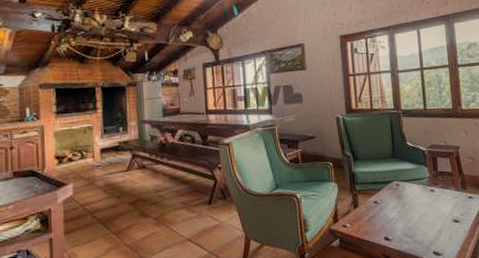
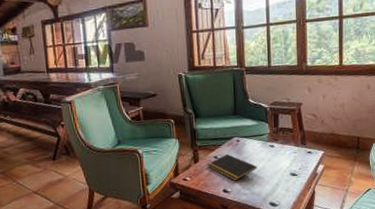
notepad: none [367,199,419,228] -> present [207,154,257,181]

